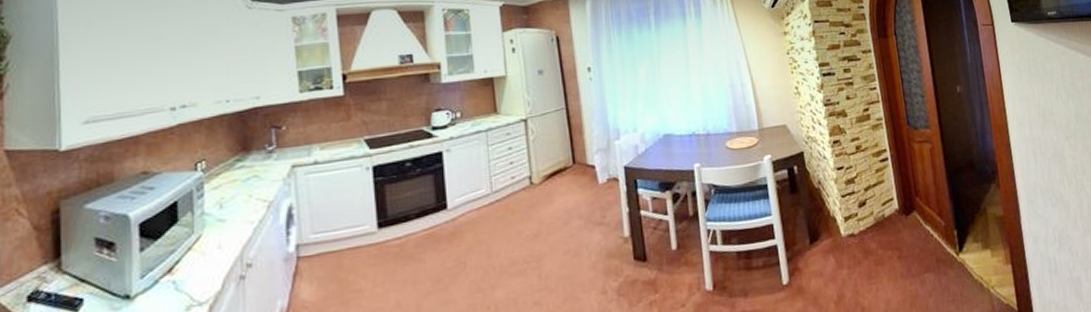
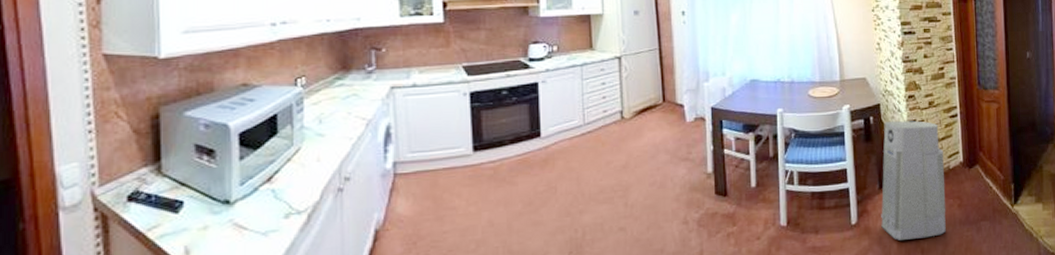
air purifier: none [809,167,887,300] -> present [881,121,946,240]

